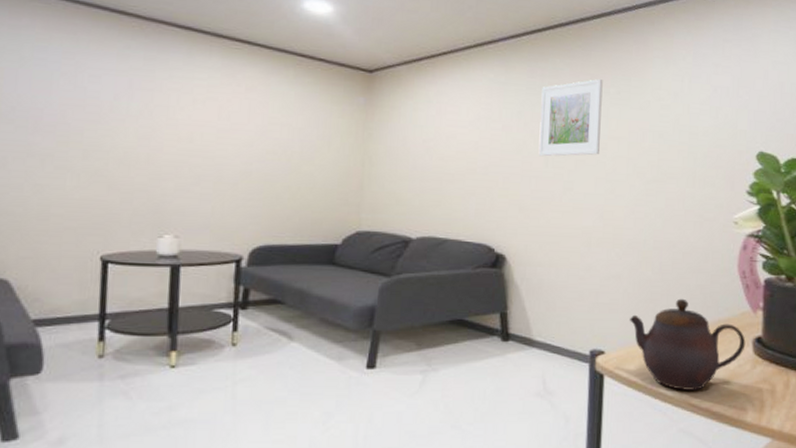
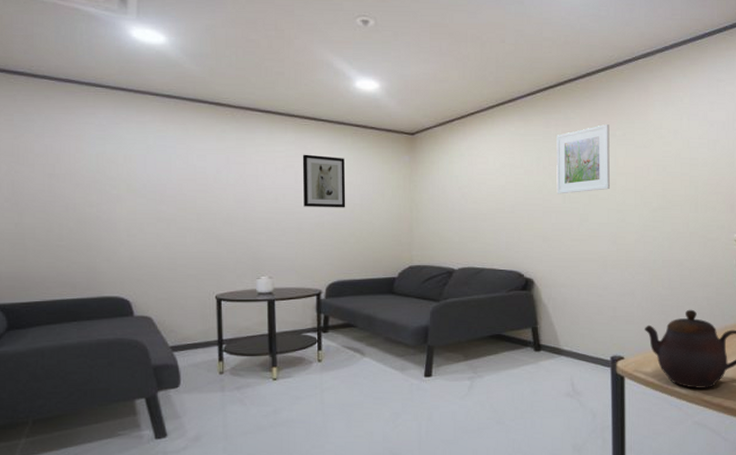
wall art: none [227,85,284,156] -> present [302,154,346,208]

